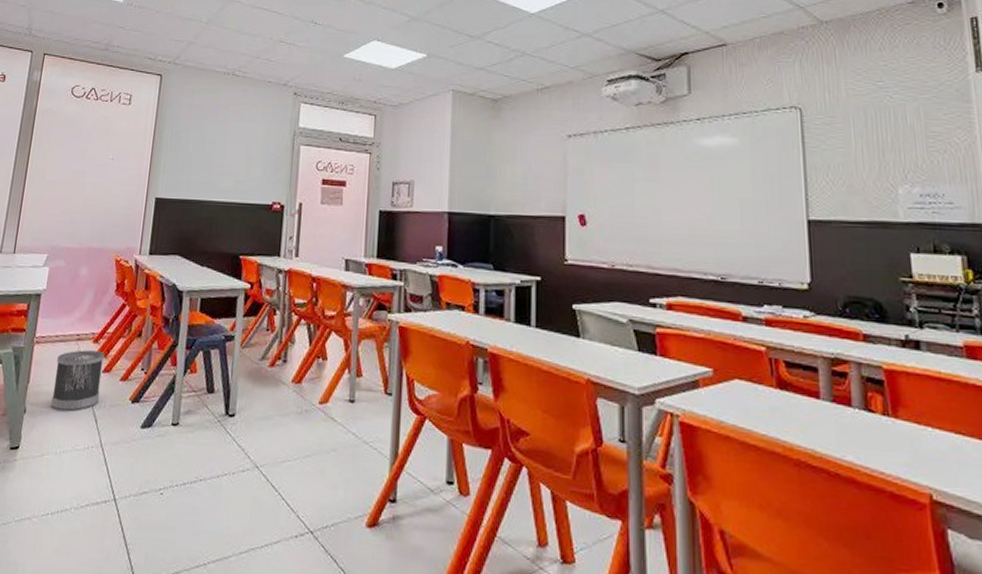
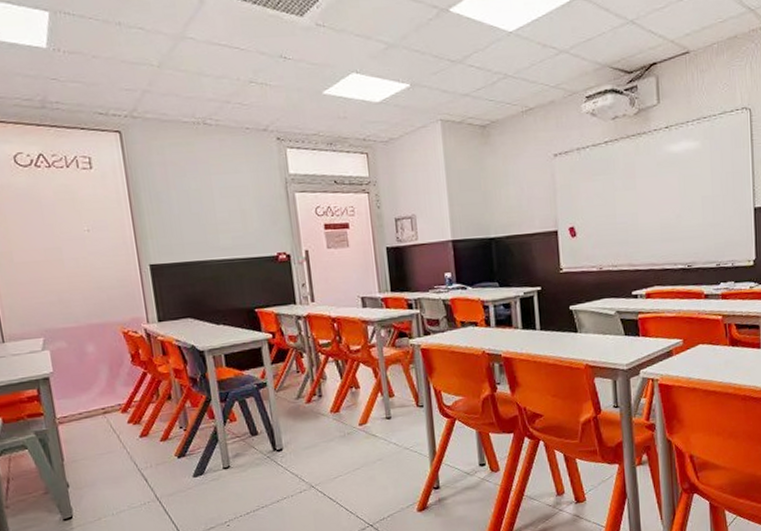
wastebasket: present [51,350,104,412] -> none [87,419,143,479]

